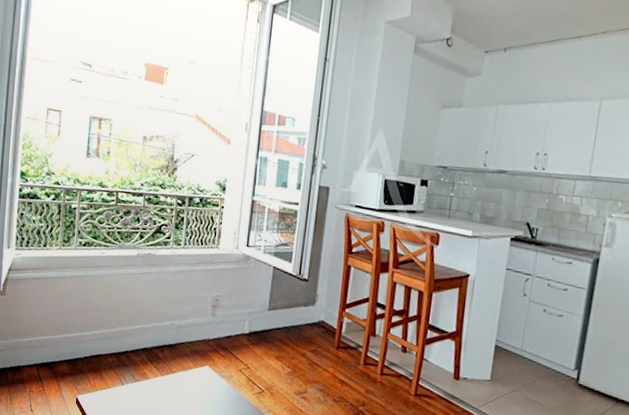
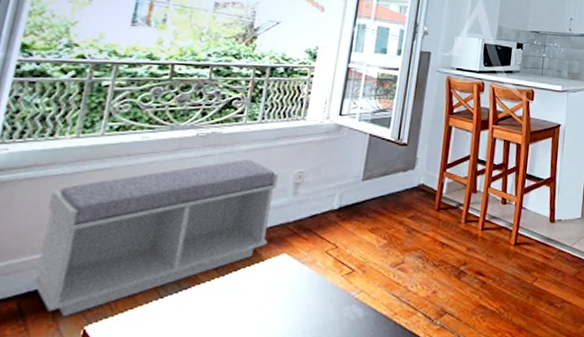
bench: none [43,279,199,386] -> present [31,159,279,316]

